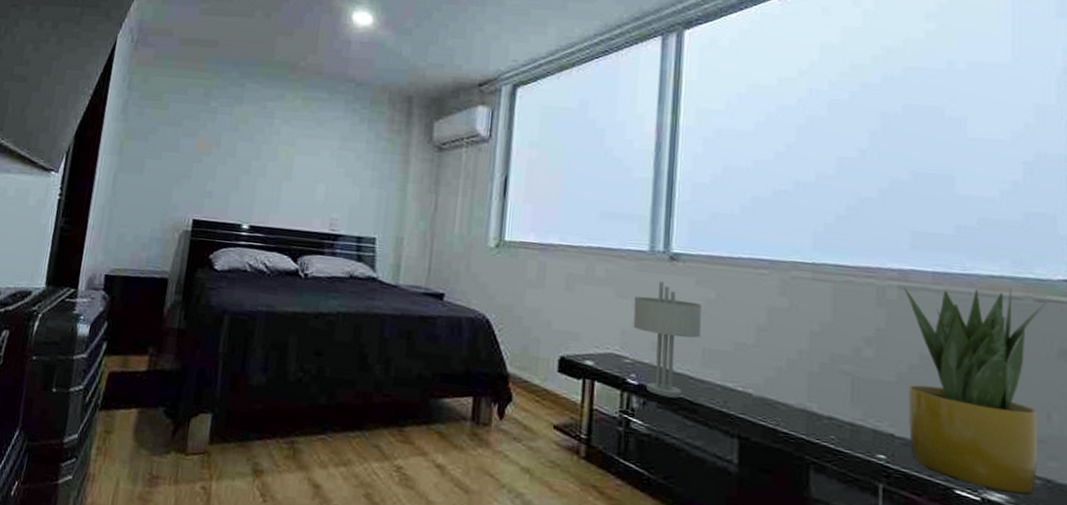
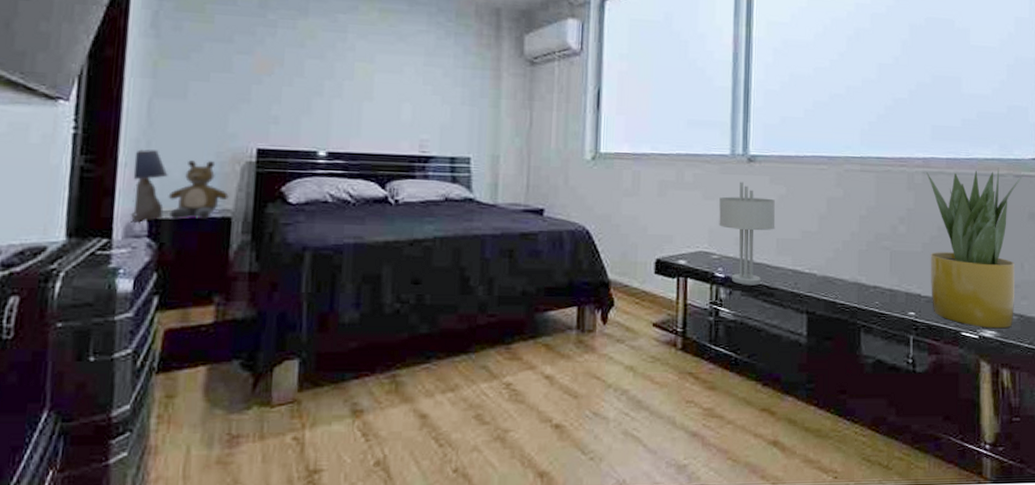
table lamp: none [92,214,123,277] -> present [130,148,168,222]
bear: none [121,226,168,279] -> present [168,160,229,221]

